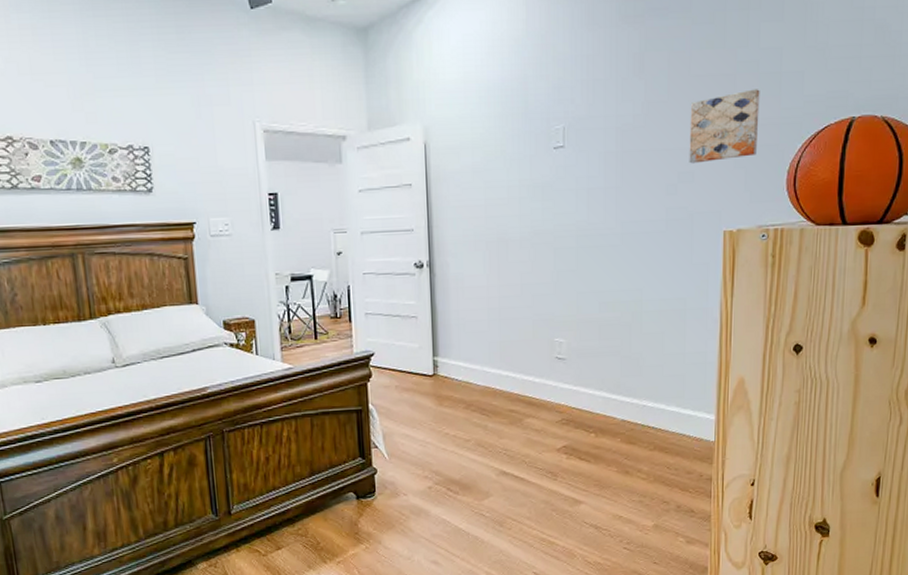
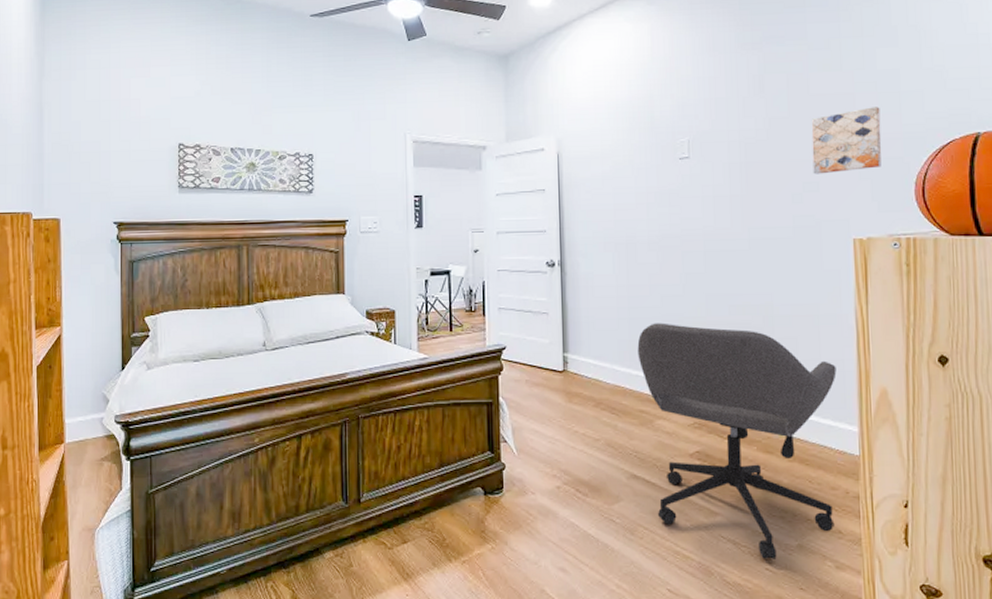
office chair: none [508,322,699,540] -> present [637,322,837,559]

